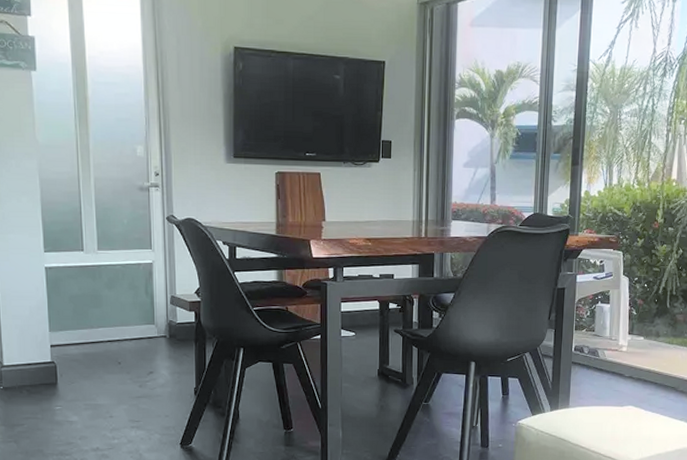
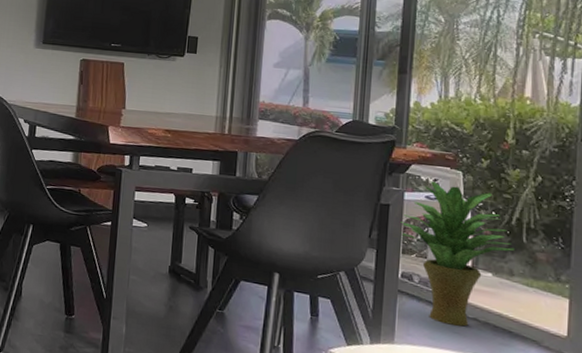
potted plant: none [573,263,660,385] -> present [400,181,514,327]

